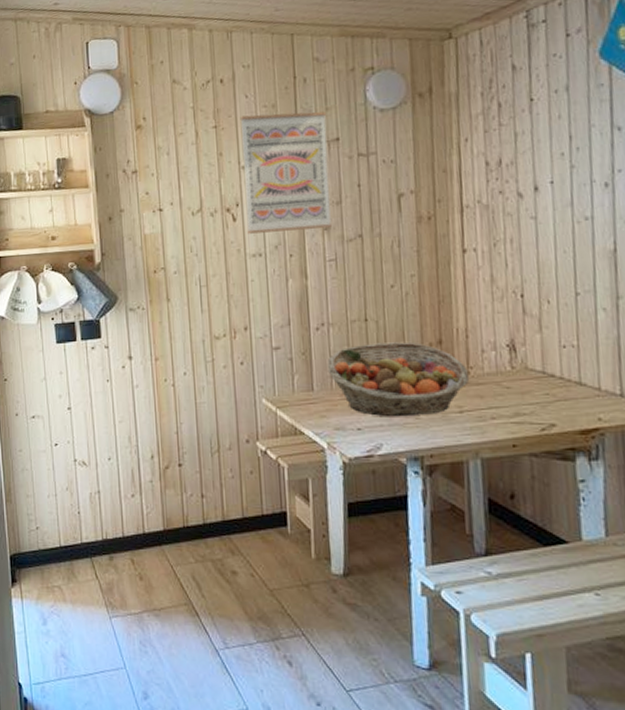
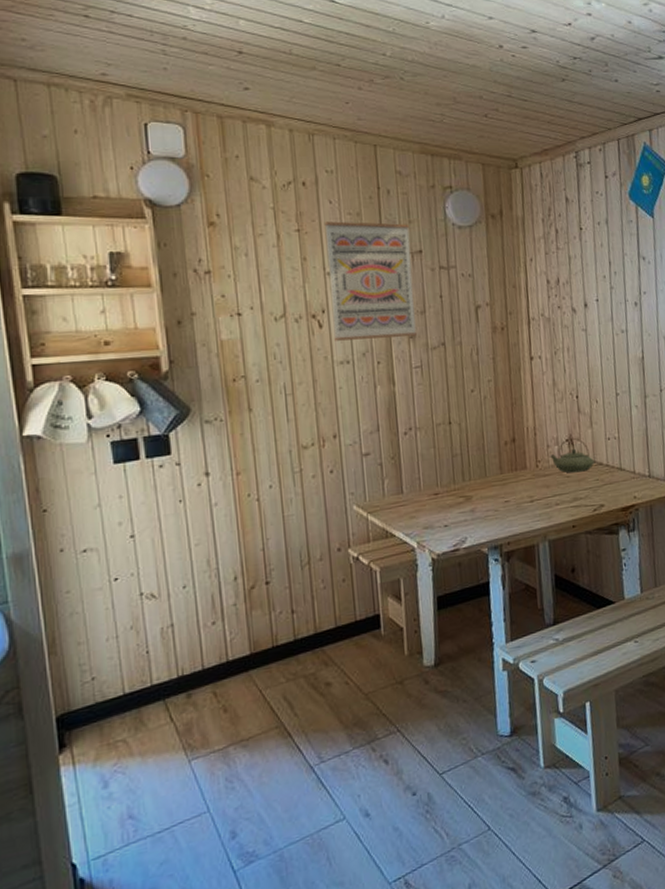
fruit basket: present [327,342,470,417] -> none [415,441,538,512]
teapot: none [485,343,544,384] -> present [550,437,594,473]

